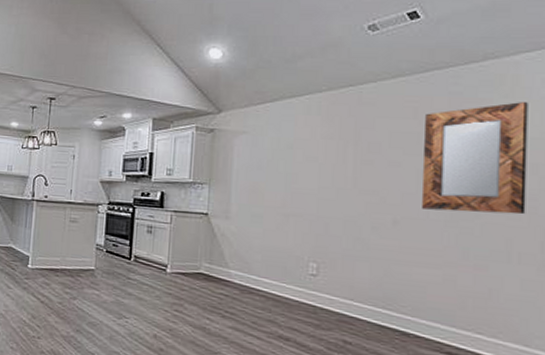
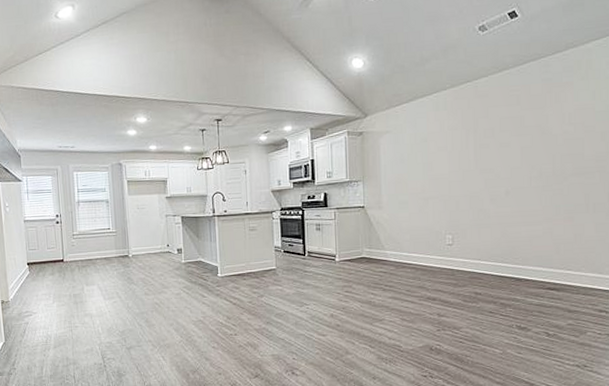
home mirror: present [422,102,528,215] -> none [525,82,598,179]

